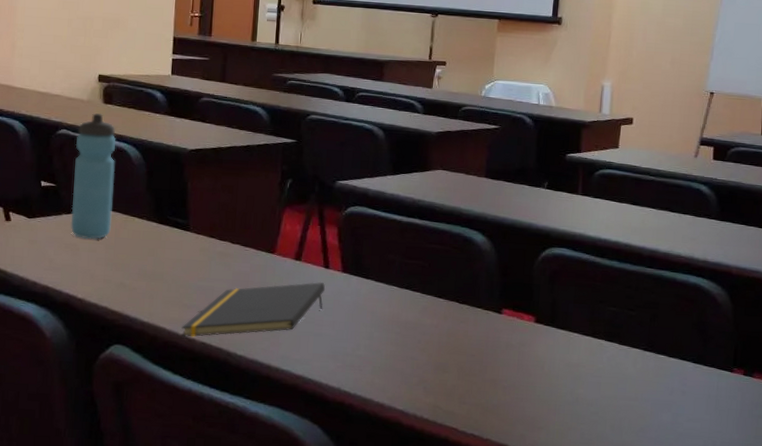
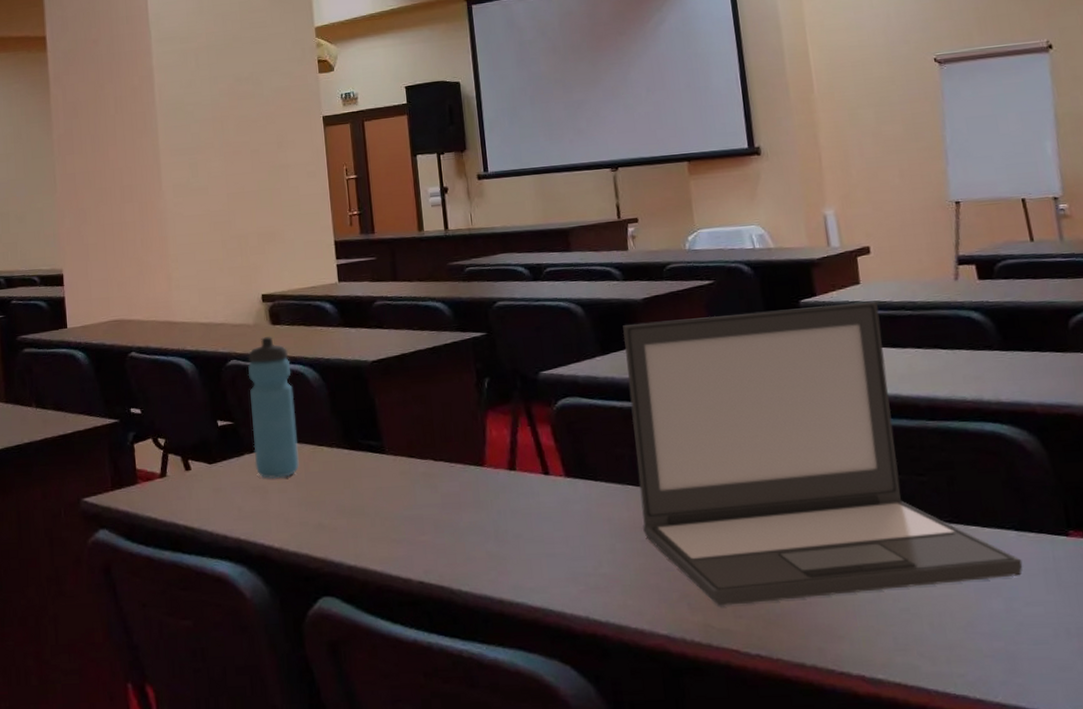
notepad: present [181,281,326,338] -> none [394,491,551,579]
laptop: none [399,152,693,398] -> present [623,302,1023,606]

